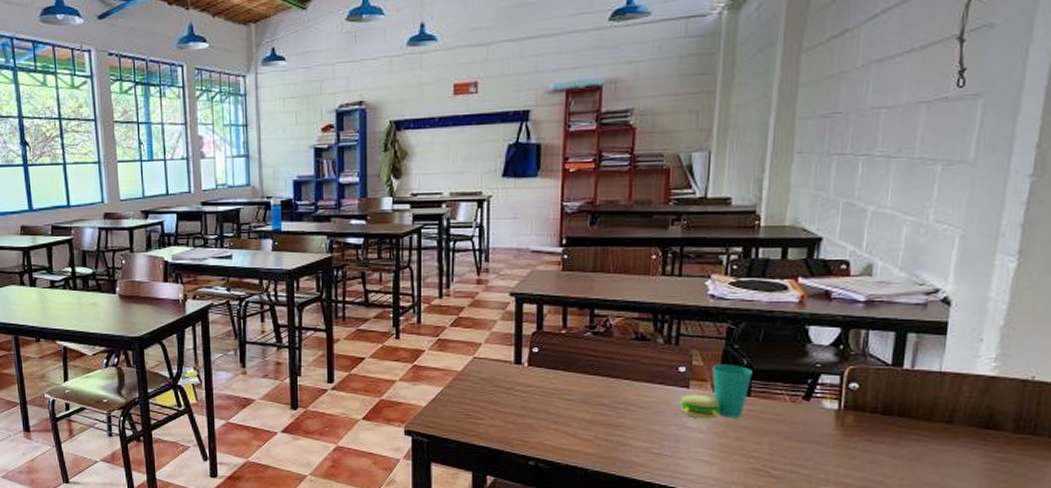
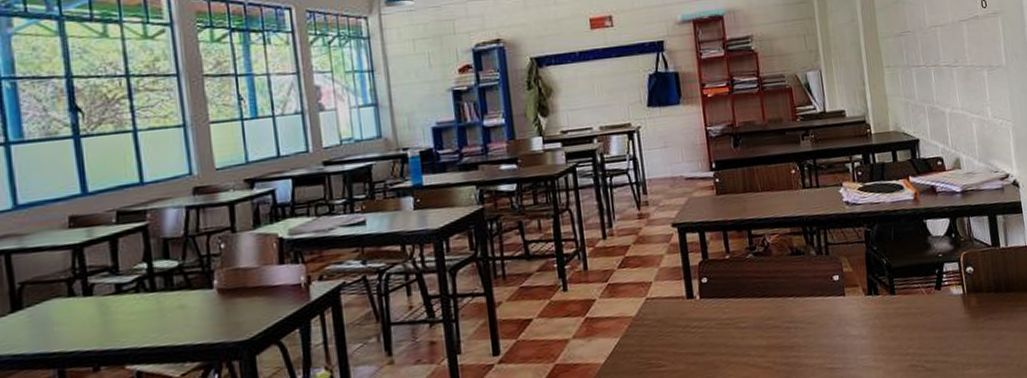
cup: present [680,364,752,419] -> none [840,266,893,325]

